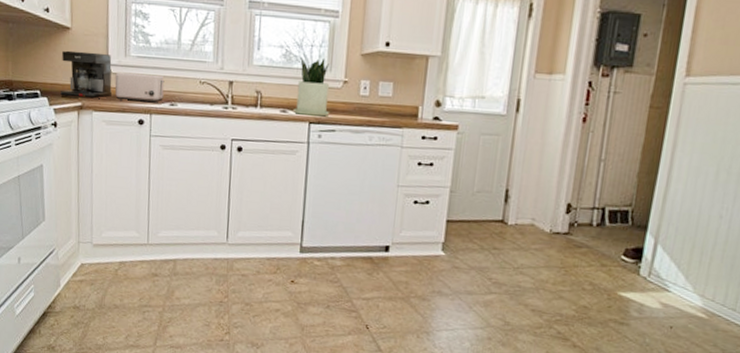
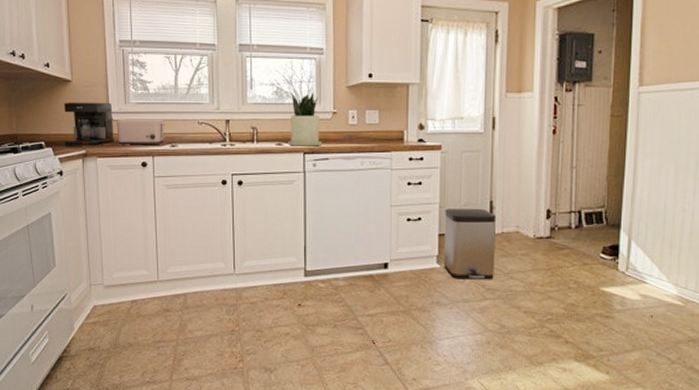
pedal bin: none [449,194,511,273] -> present [444,208,496,280]

